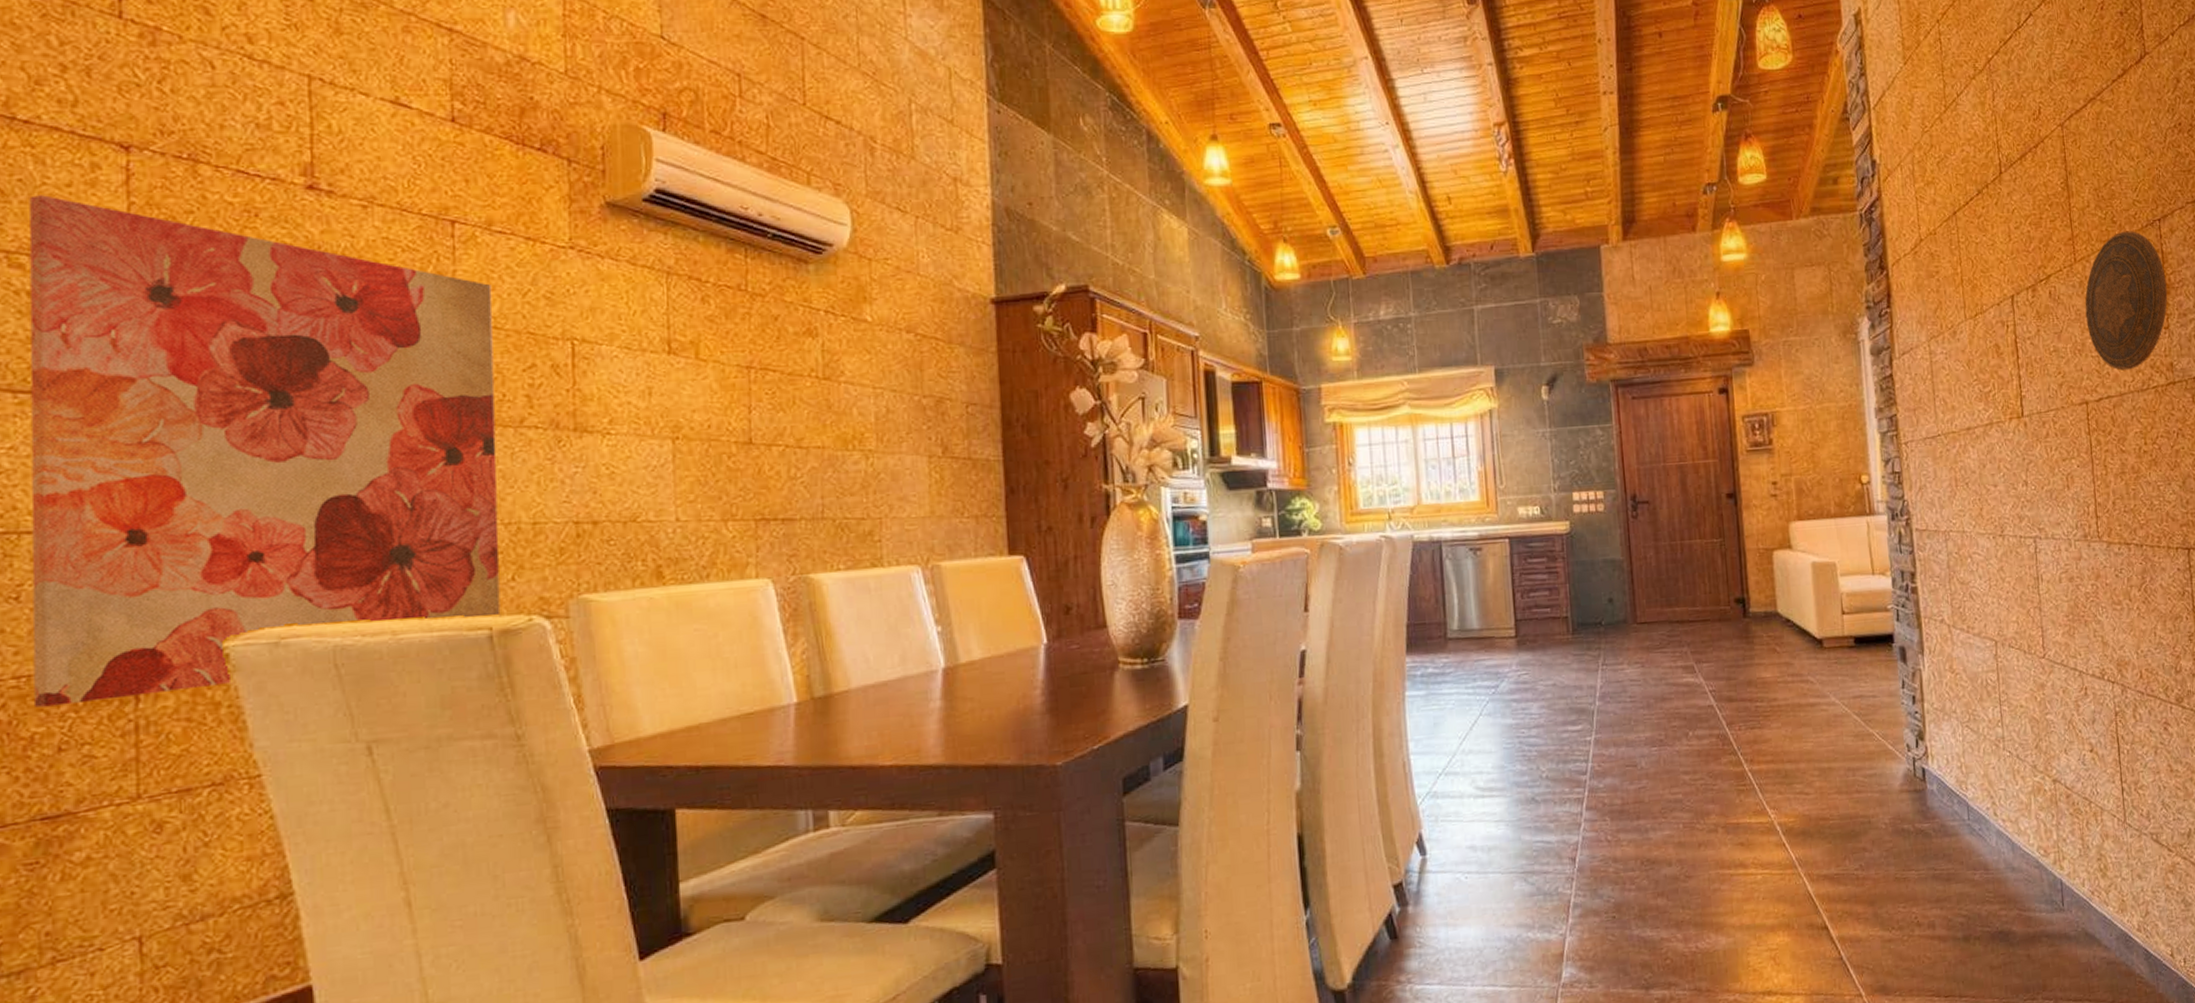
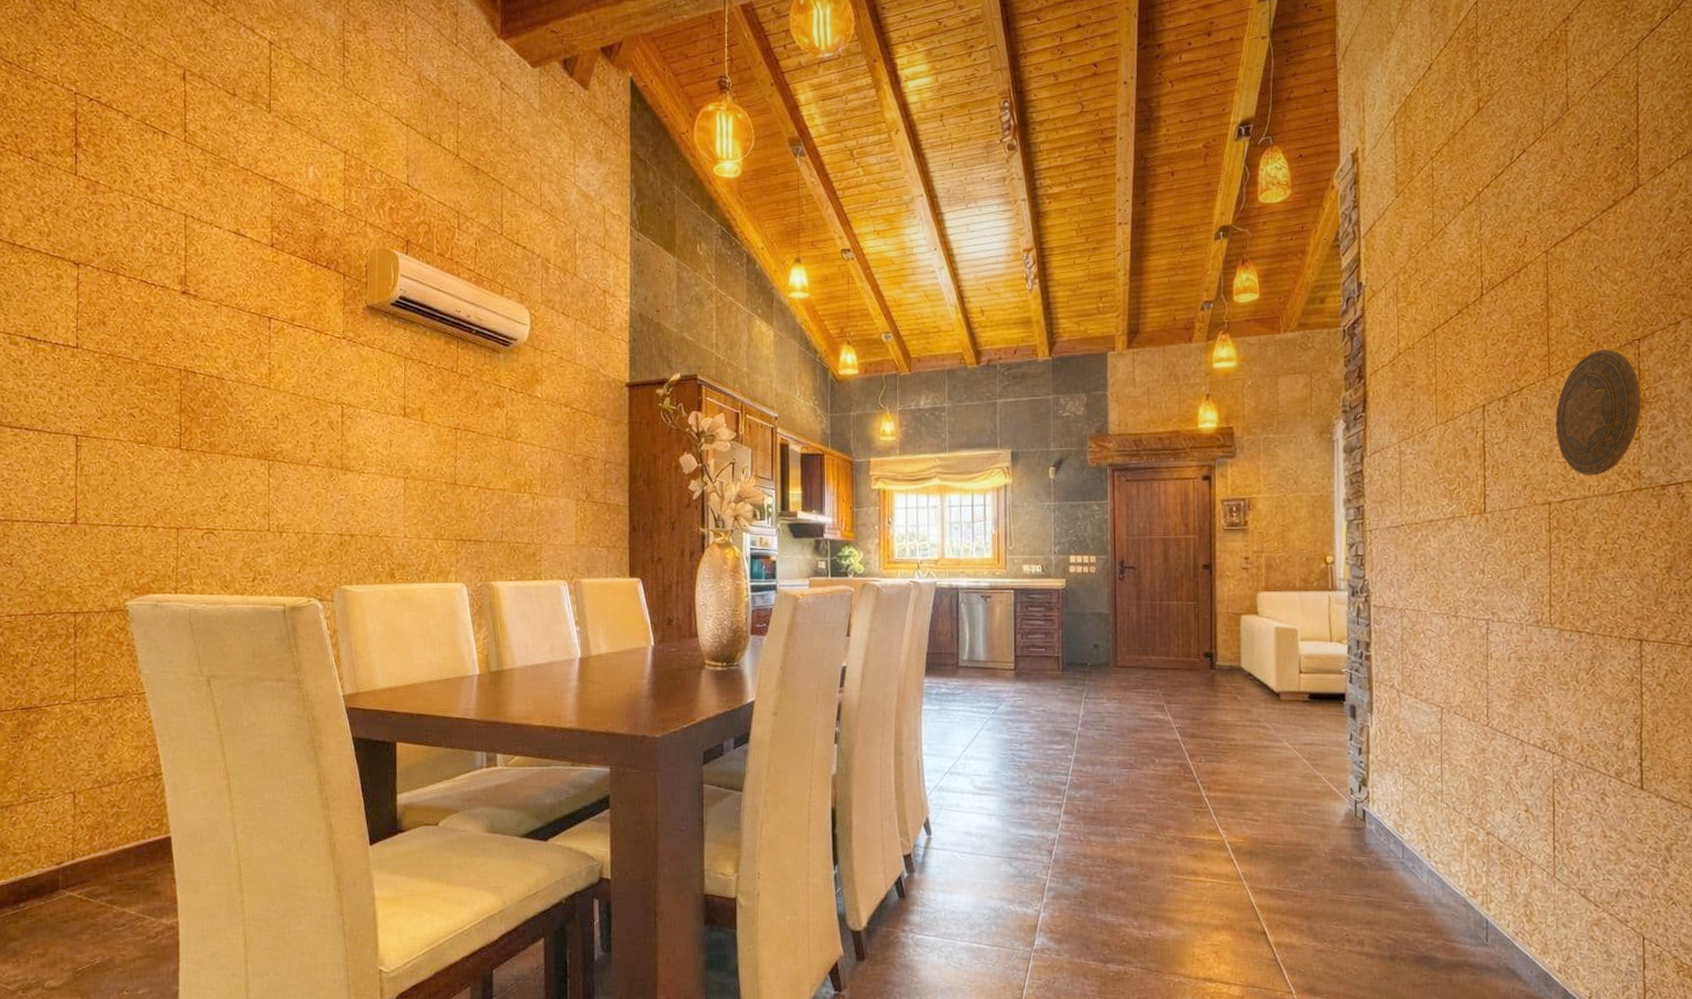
wall art: present [28,195,501,708] -> none [18,296,293,636]

